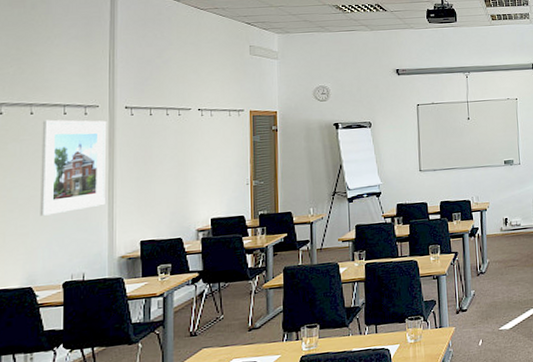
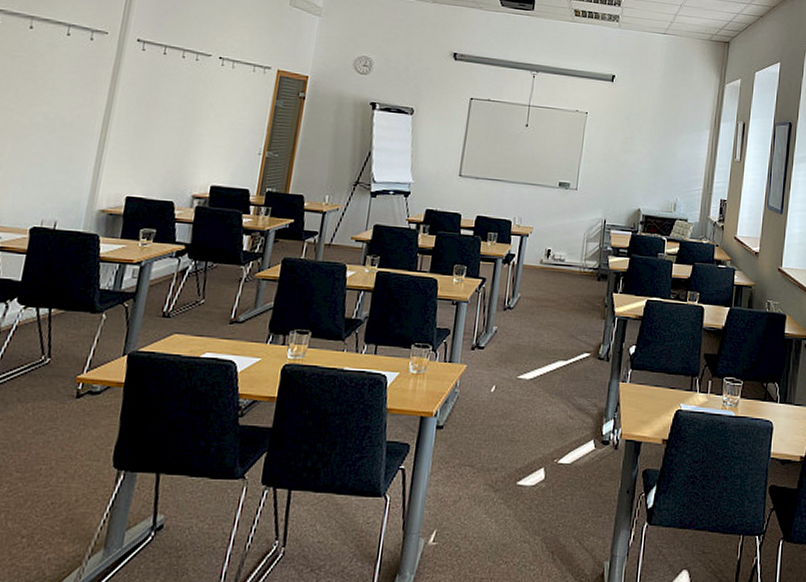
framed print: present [40,119,107,216] -> none [19,37,114,148]

